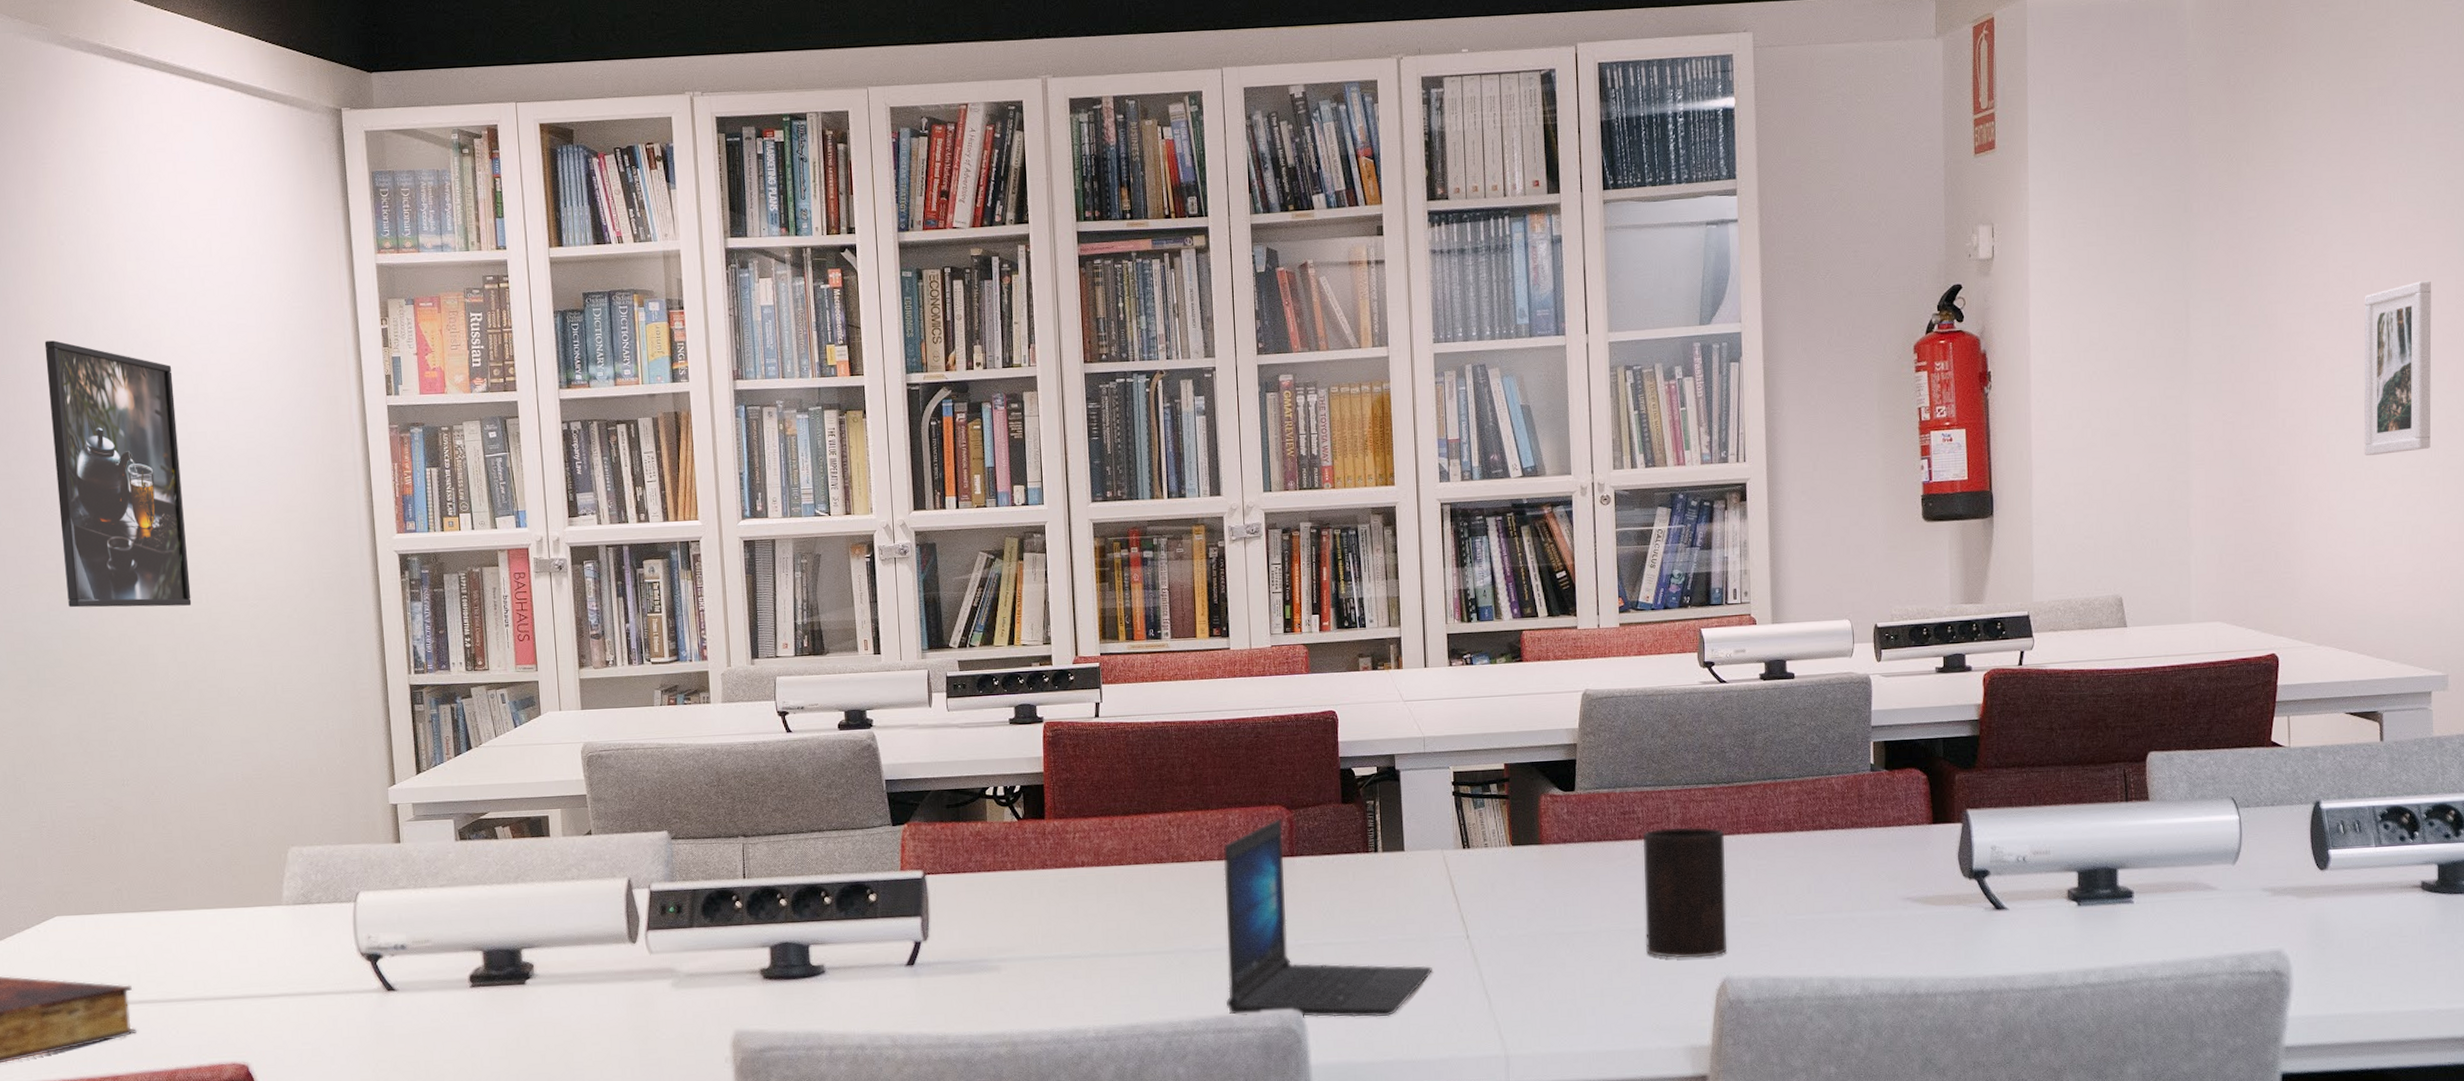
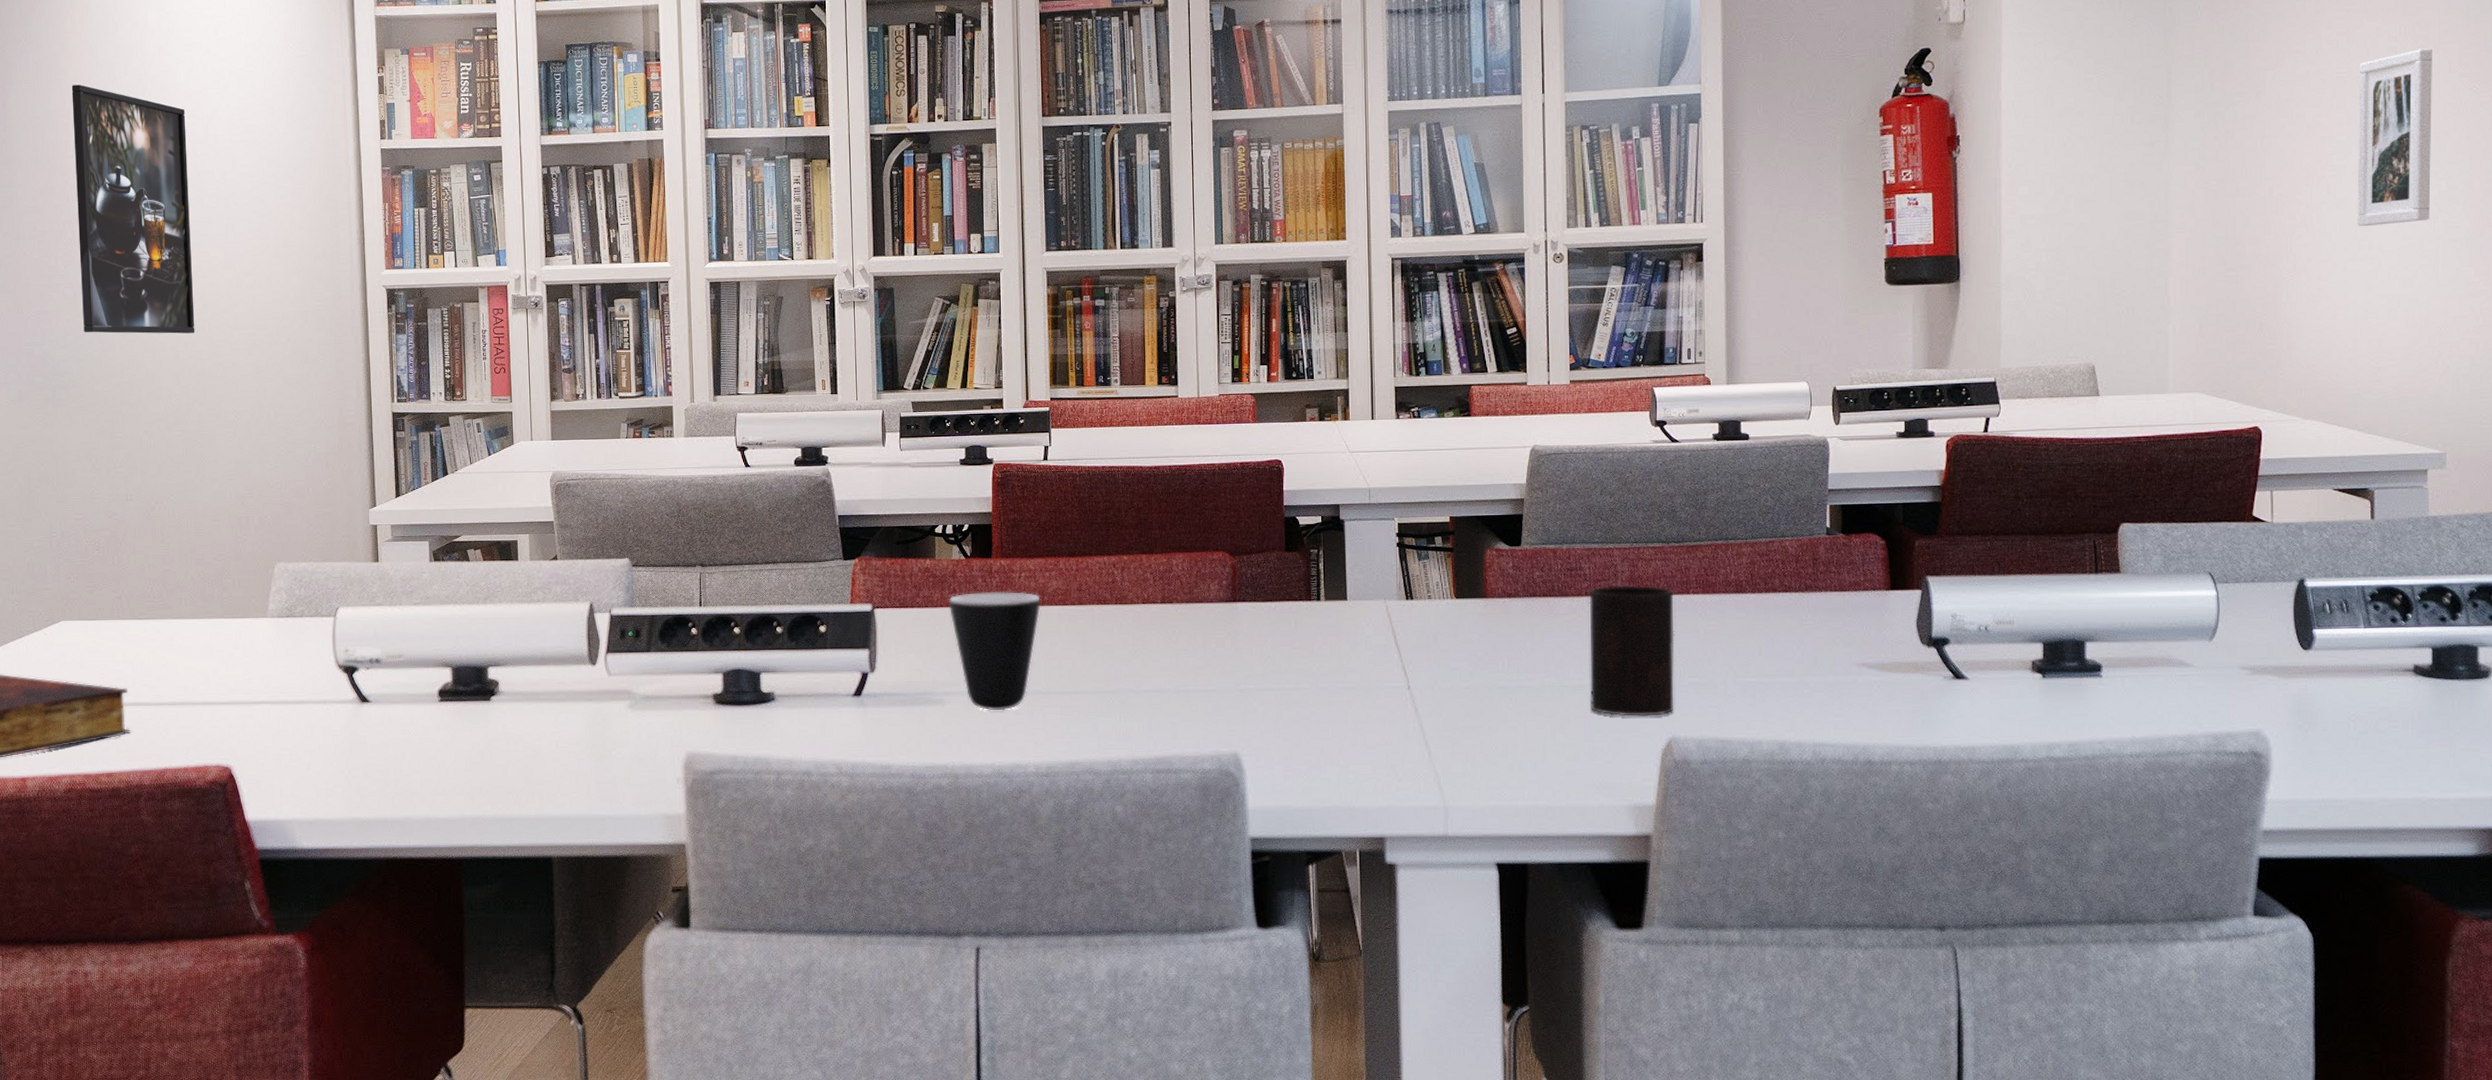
mug: none [1001,853,1096,976] -> present [948,592,1041,711]
laptop: present [1224,819,1432,1018] -> none [1166,564,1372,764]

